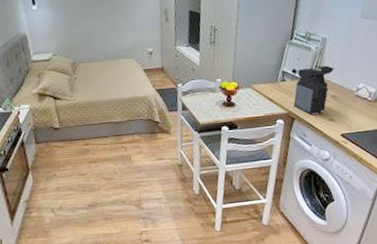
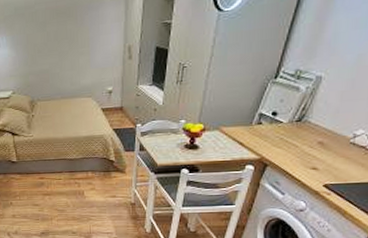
coffee maker: present [293,65,335,115] -> none [268,108,328,163]

